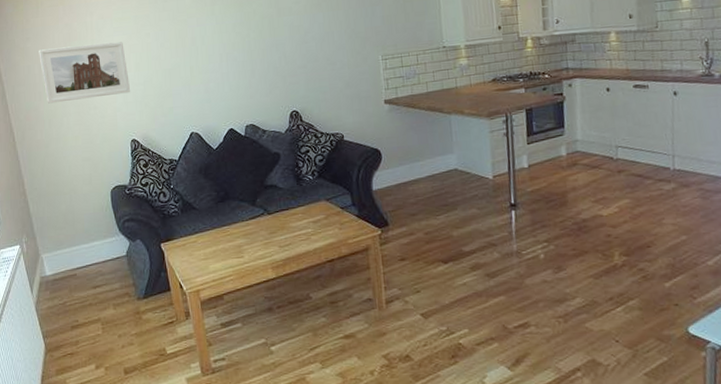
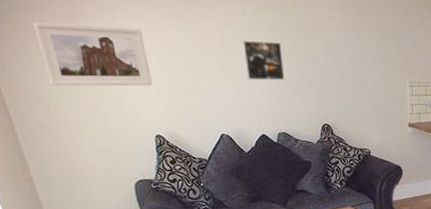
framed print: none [211,35,252,76] -> present [242,41,285,81]

